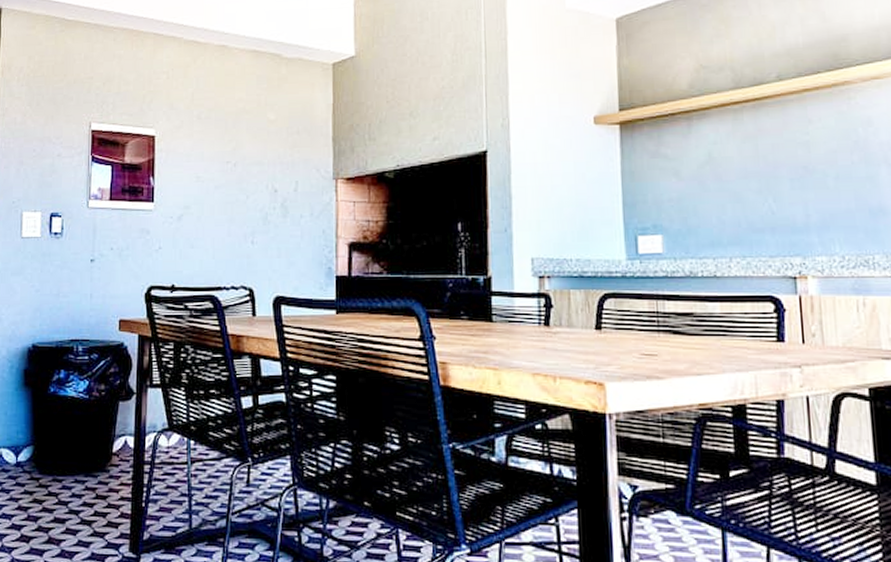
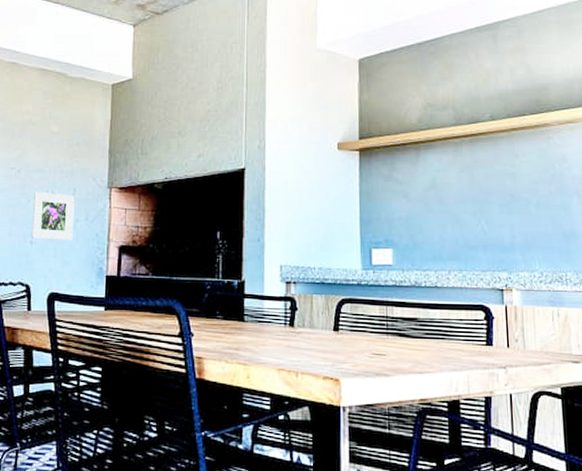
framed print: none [252,186,298,239] -> present [31,191,75,240]

